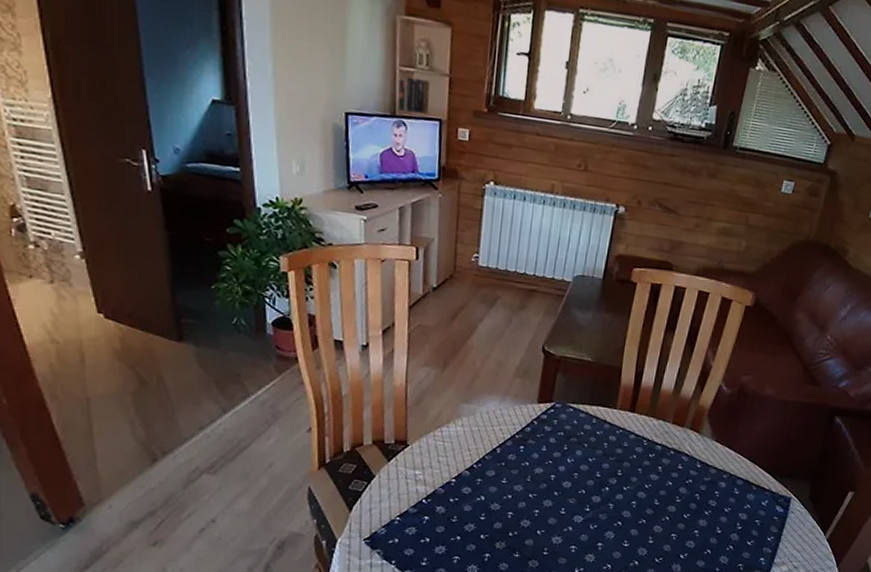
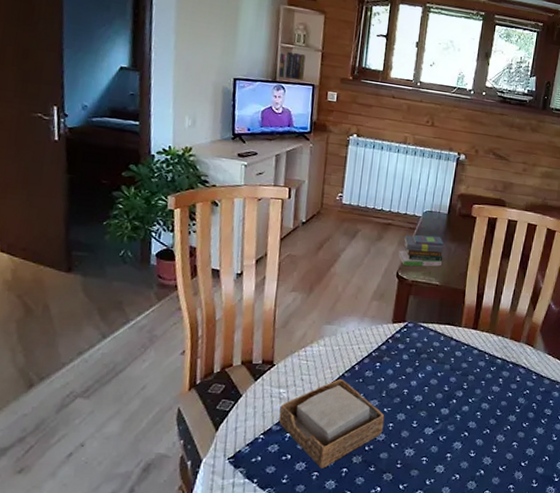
napkin holder: none [415,461,530,553] -> present [278,378,385,469]
books: none [543,302,597,341] -> present [398,234,444,267]

